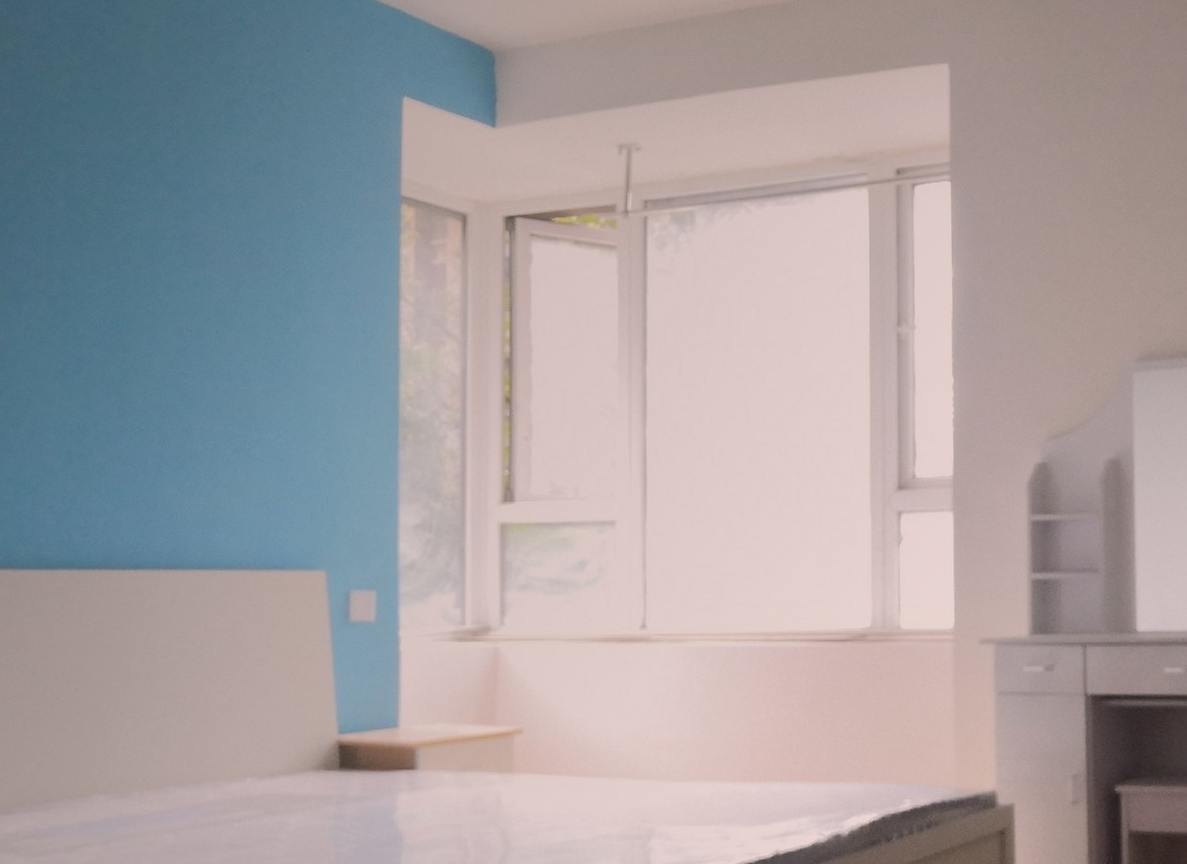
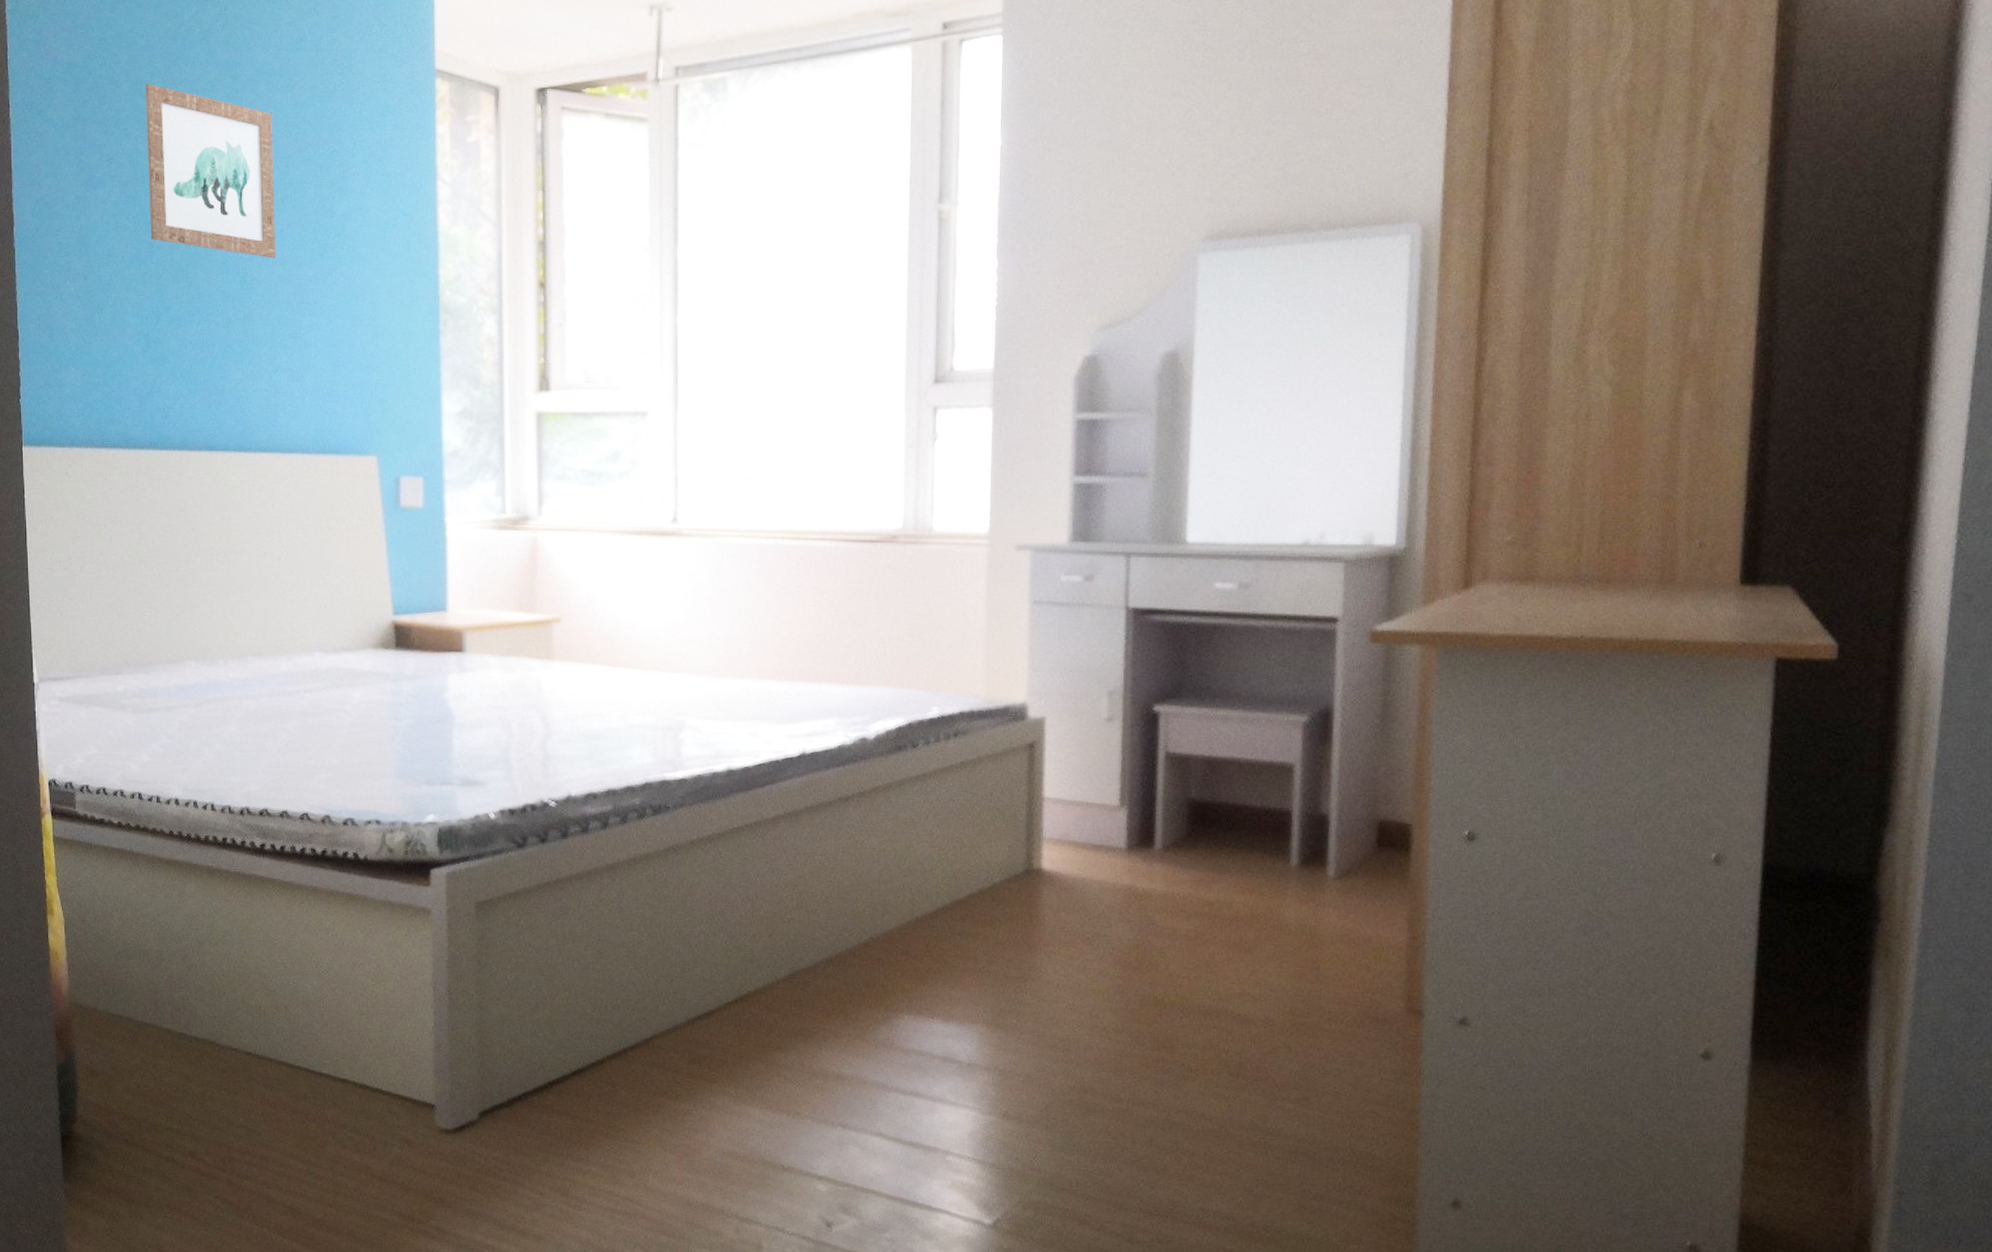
wall art: none [80,202,224,374] -> present [145,84,277,259]

